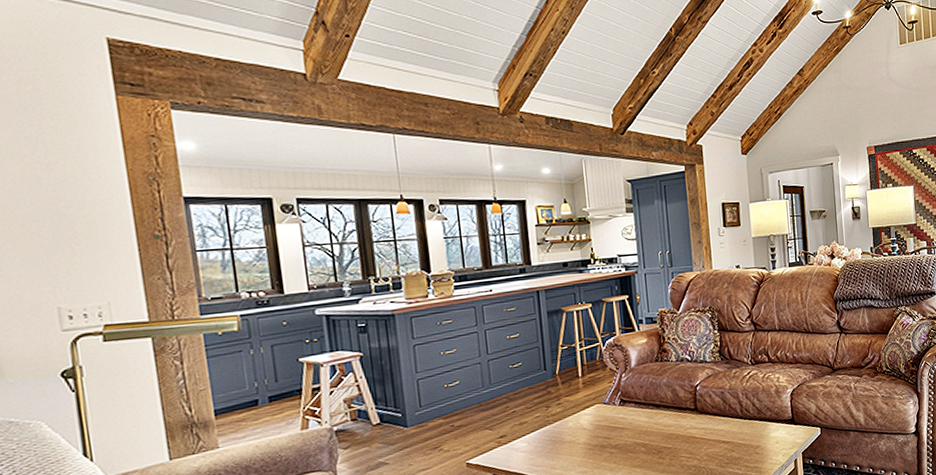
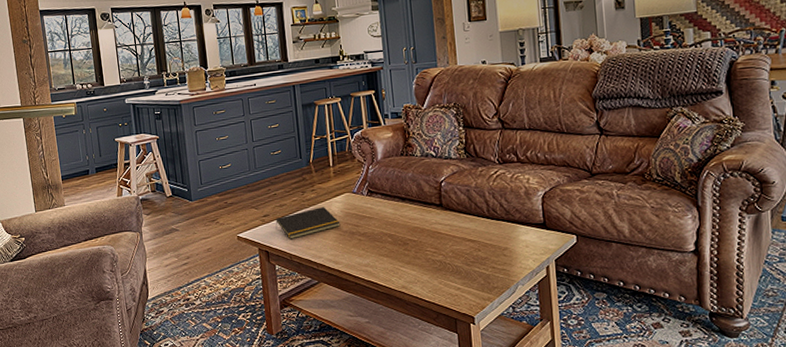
notepad: none [514,420,590,460] -> present [275,206,341,240]

